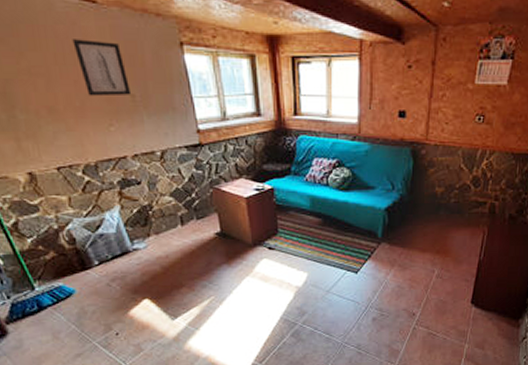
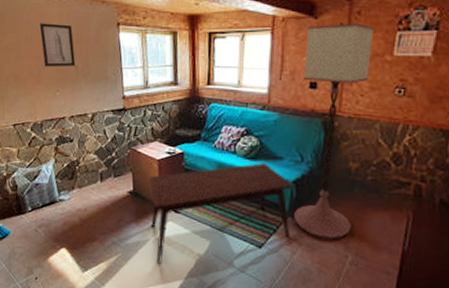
coffee table: none [237,192,386,301] -> present [148,162,294,264]
floor lamp: none [387,50,460,258] -> present [294,23,376,240]

